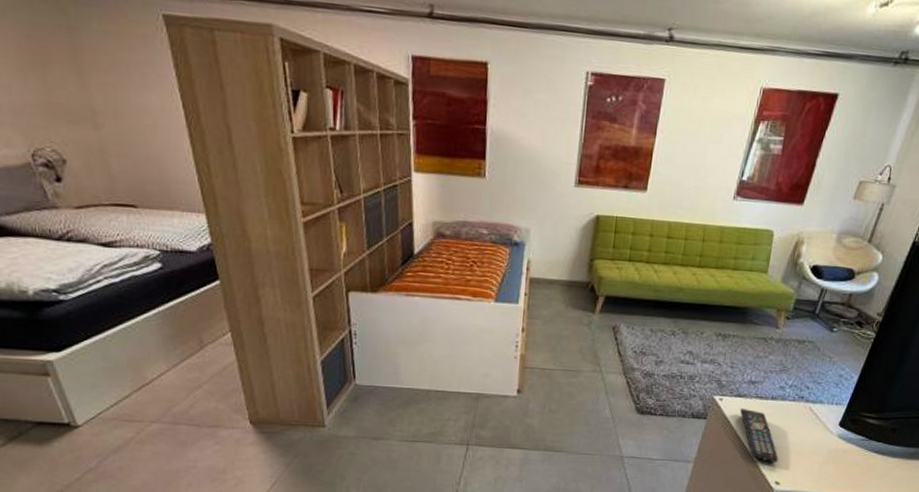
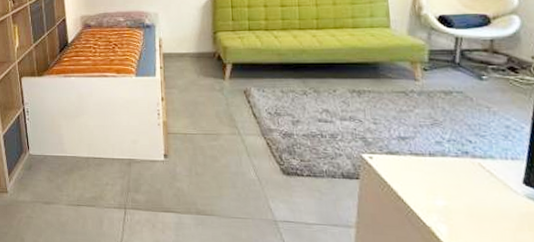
remote control: present [739,408,779,462] -> none [395,166,458,228]

